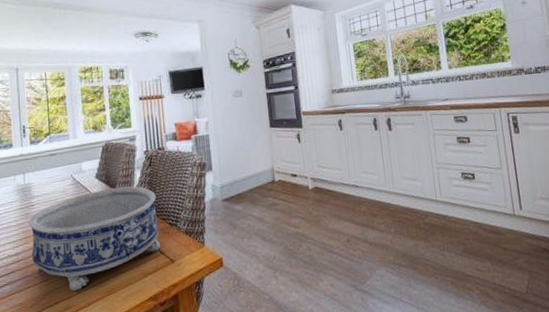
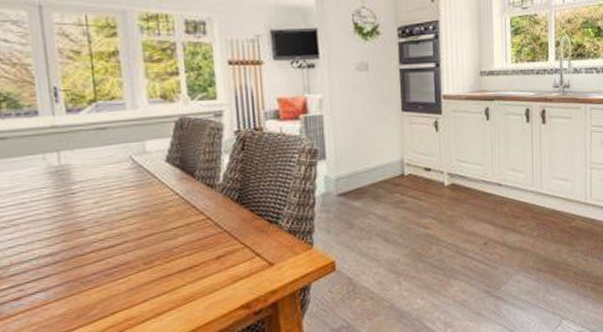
decorative bowl: present [28,186,161,292] -> none [68,174,256,300]

